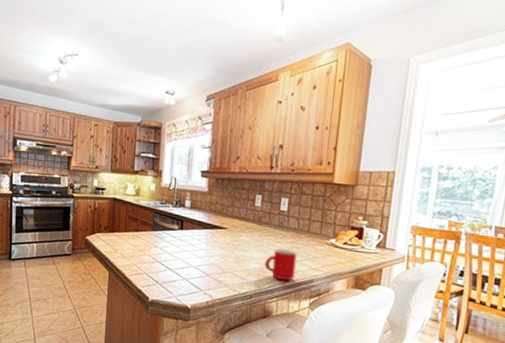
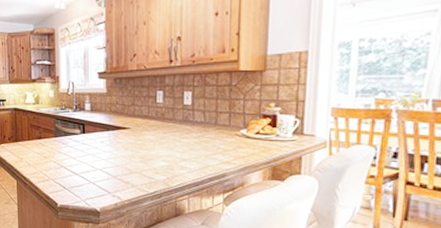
mug: present [264,249,297,281] -> none [172,145,207,177]

